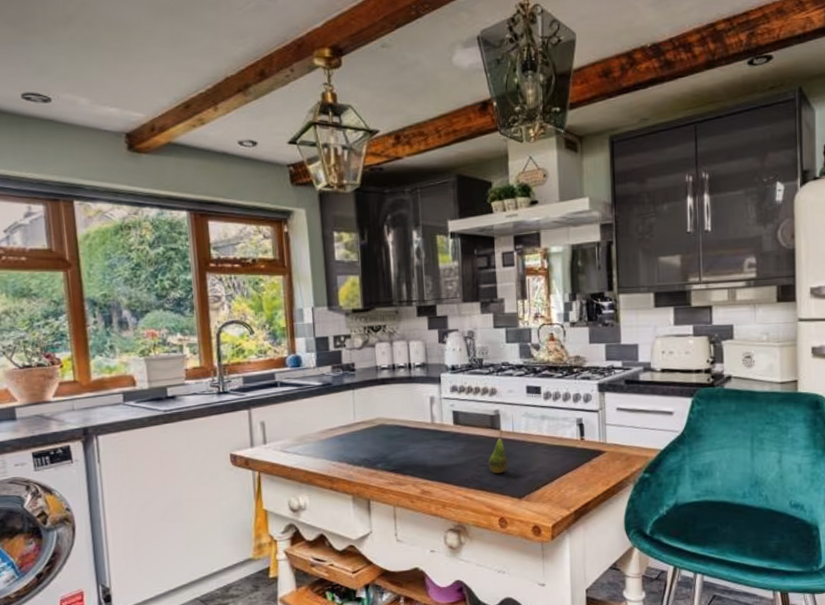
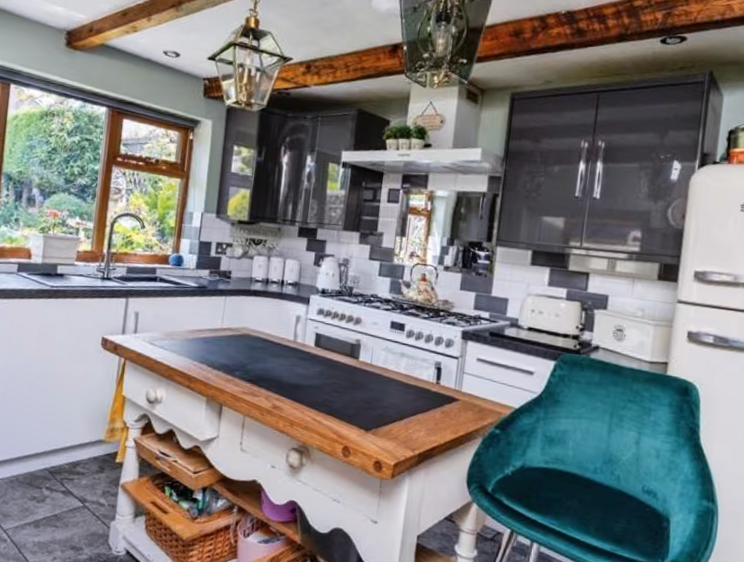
fruit: present [488,428,508,474] -> none [341,358,361,403]

